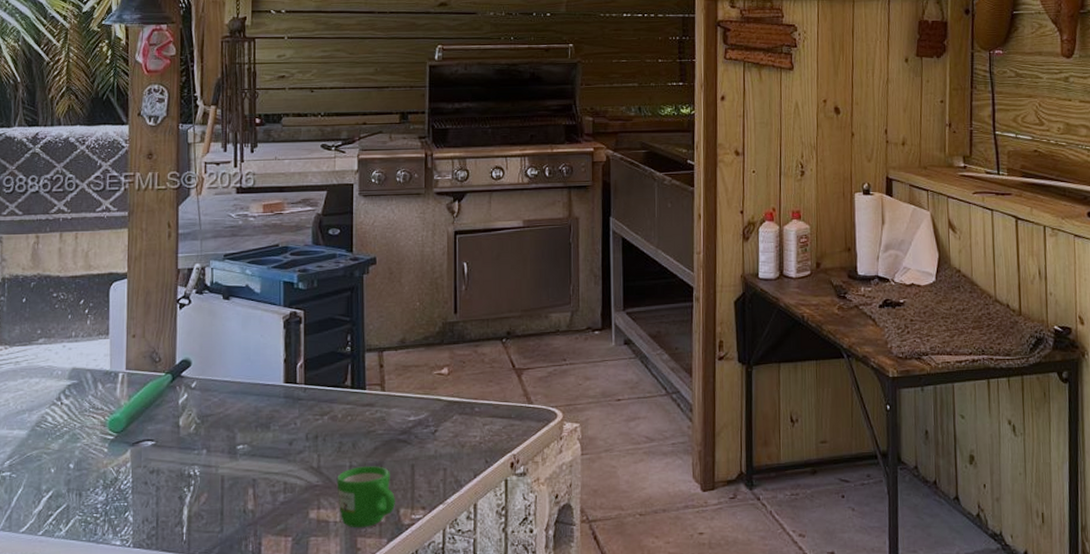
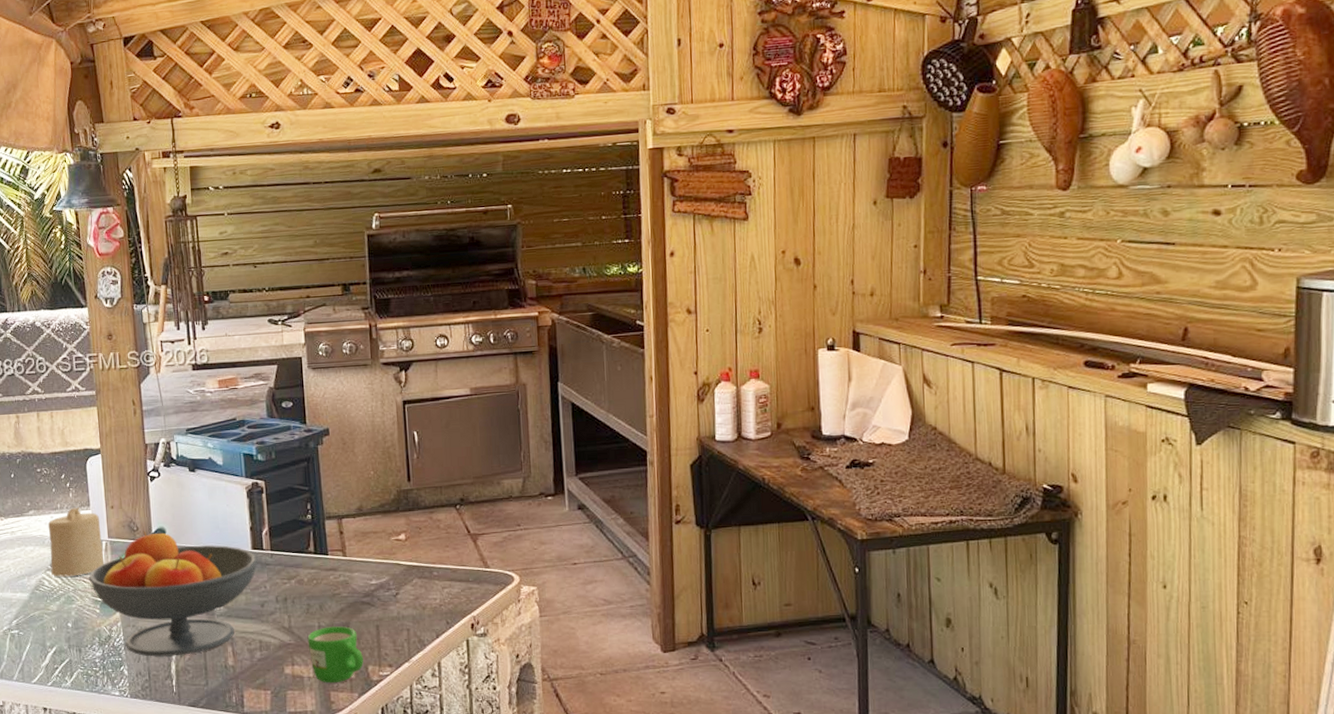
candle: none [57,336,119,412] -> present [48,507,104,577]
fruit bowl: none [99,362,290,501] -> present [88,531,258,657]

